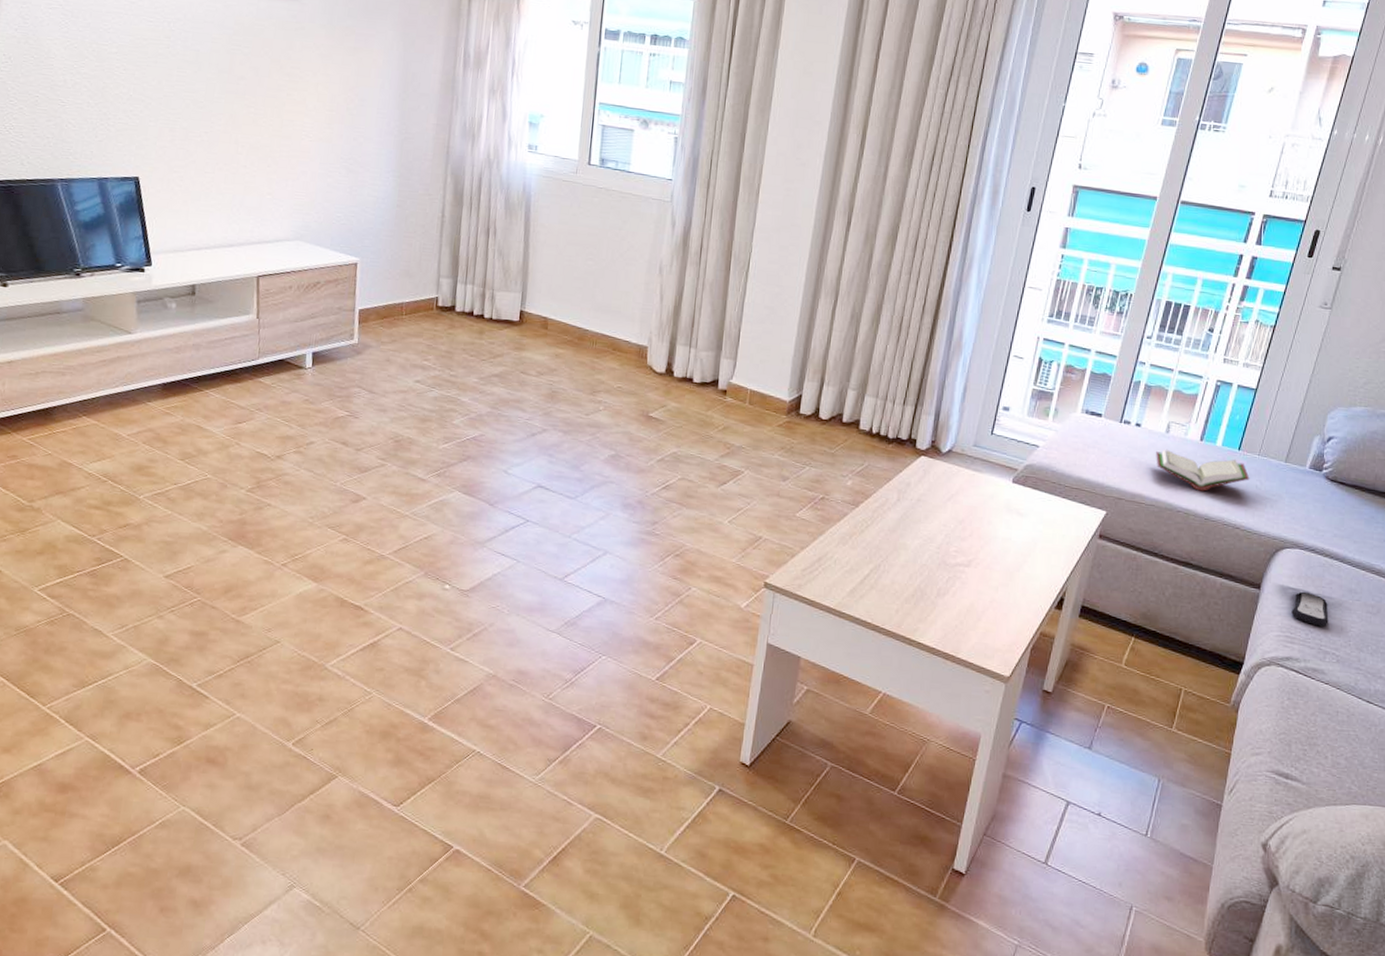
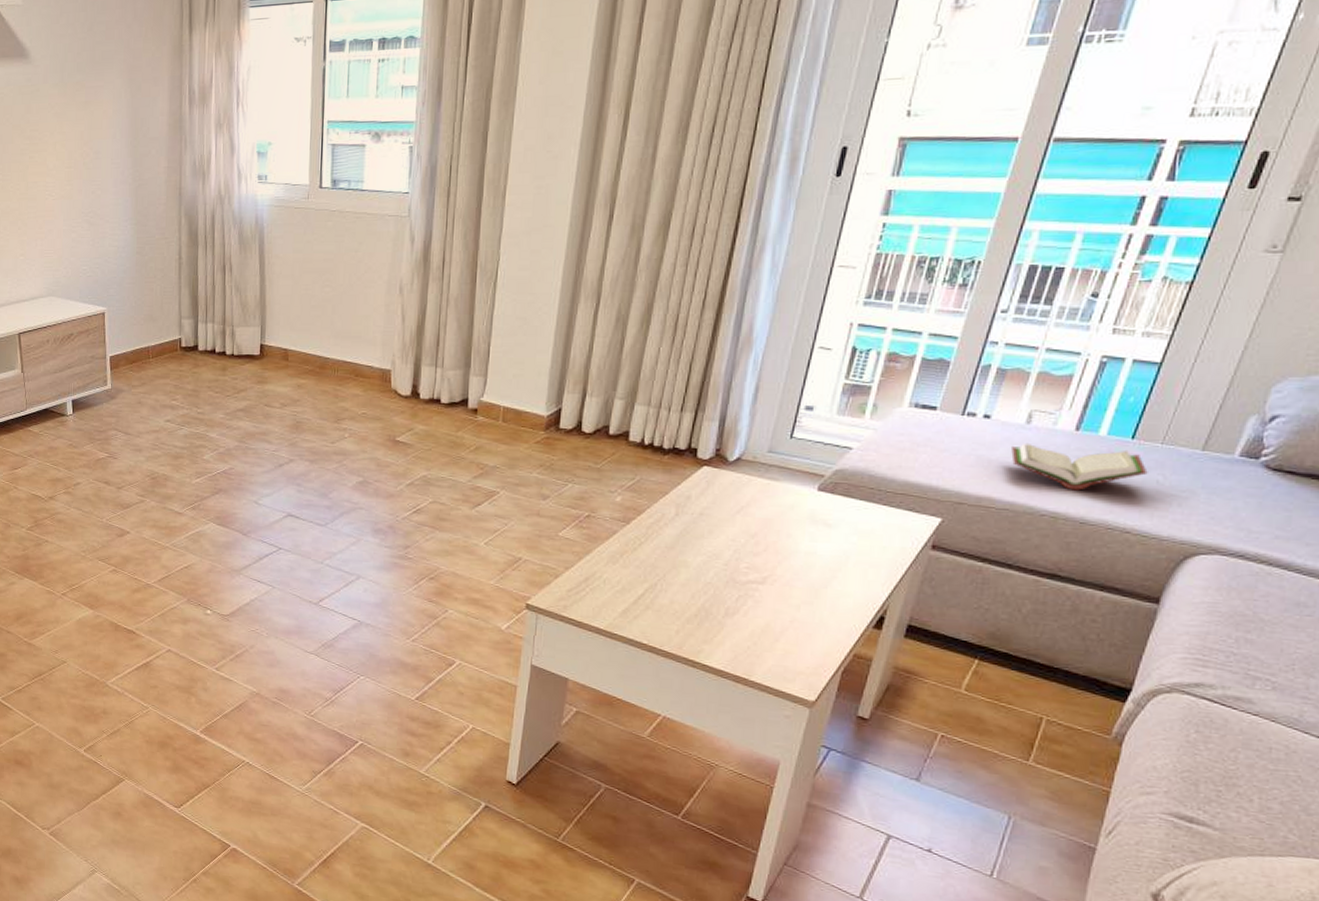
remote control: present [1291,591,1329,627] -> none [1205,606,1262,648]

